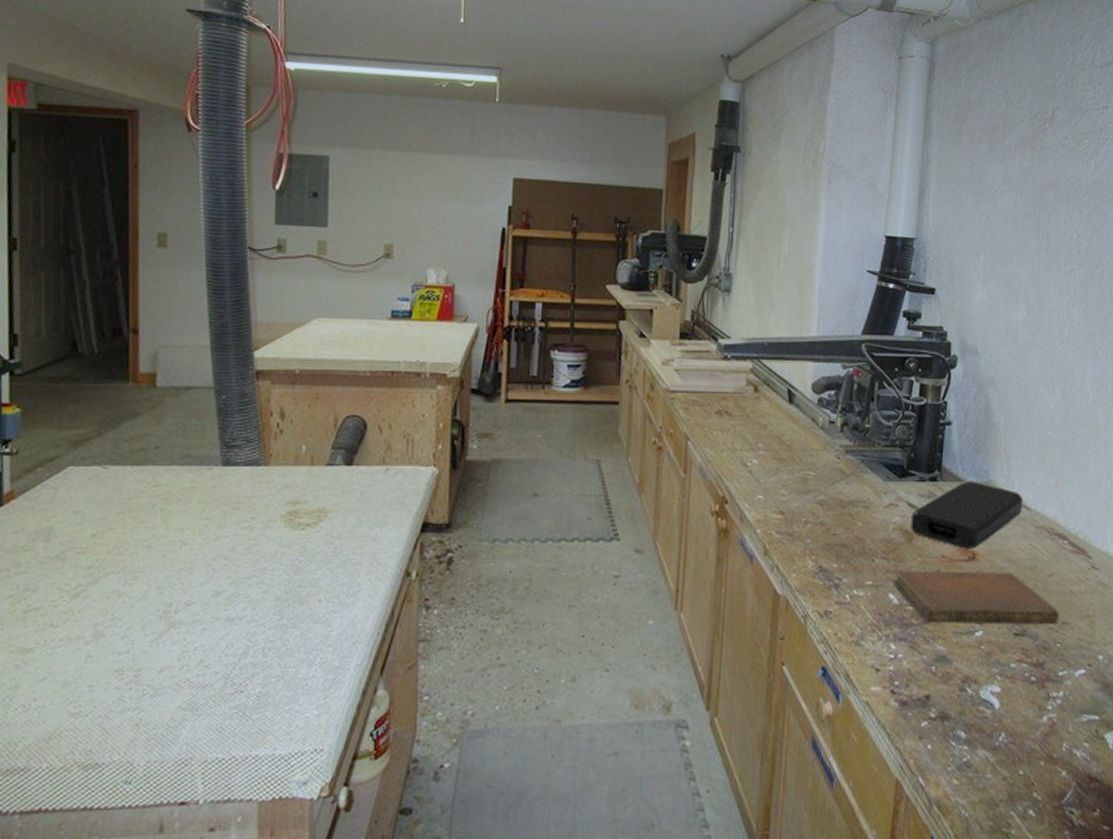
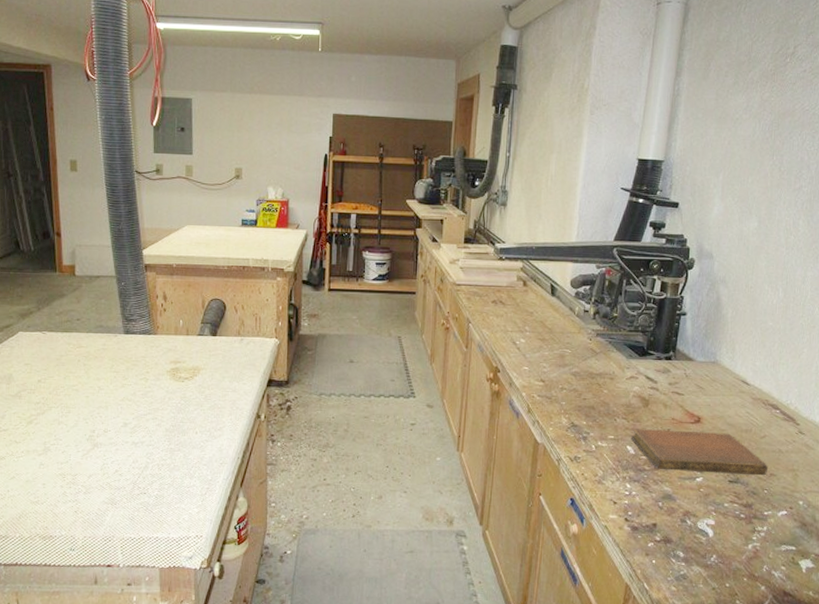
power bank: present [911,481,1023,549] -> none [647,360,744,414]

